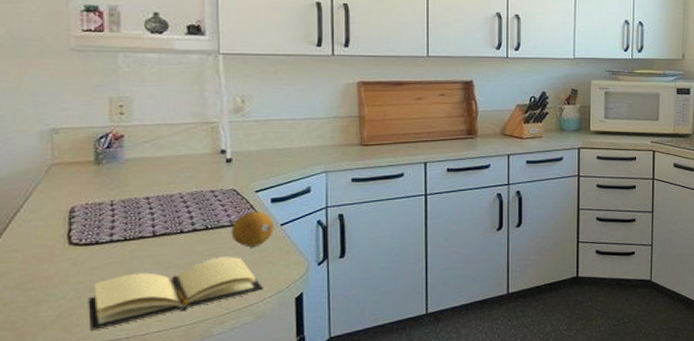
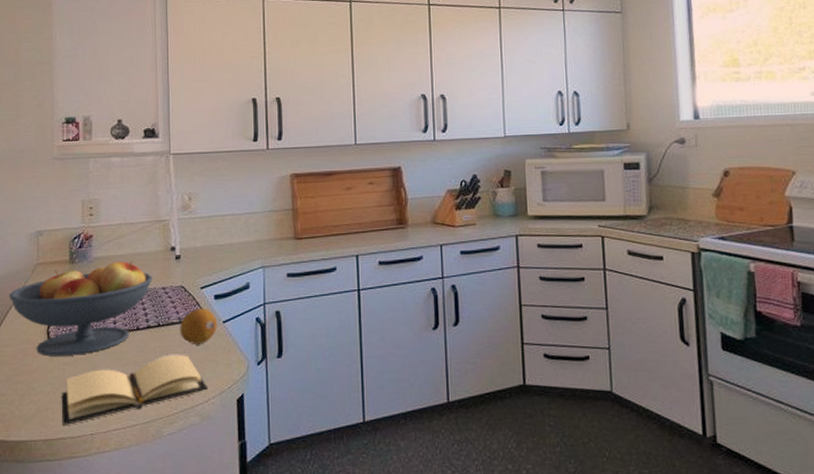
fruit bowl: none [16,163,199,261] -> present [9,260,152,357]

